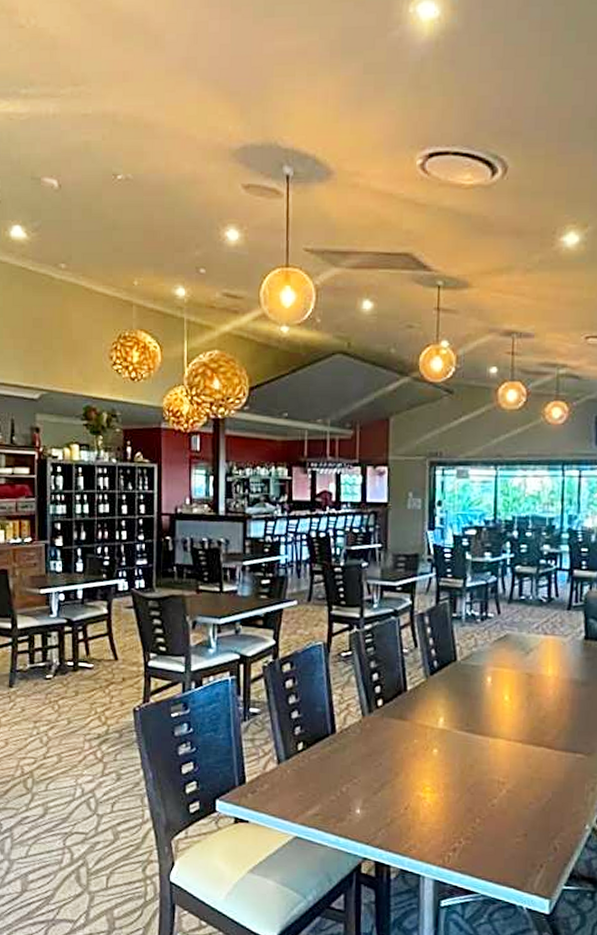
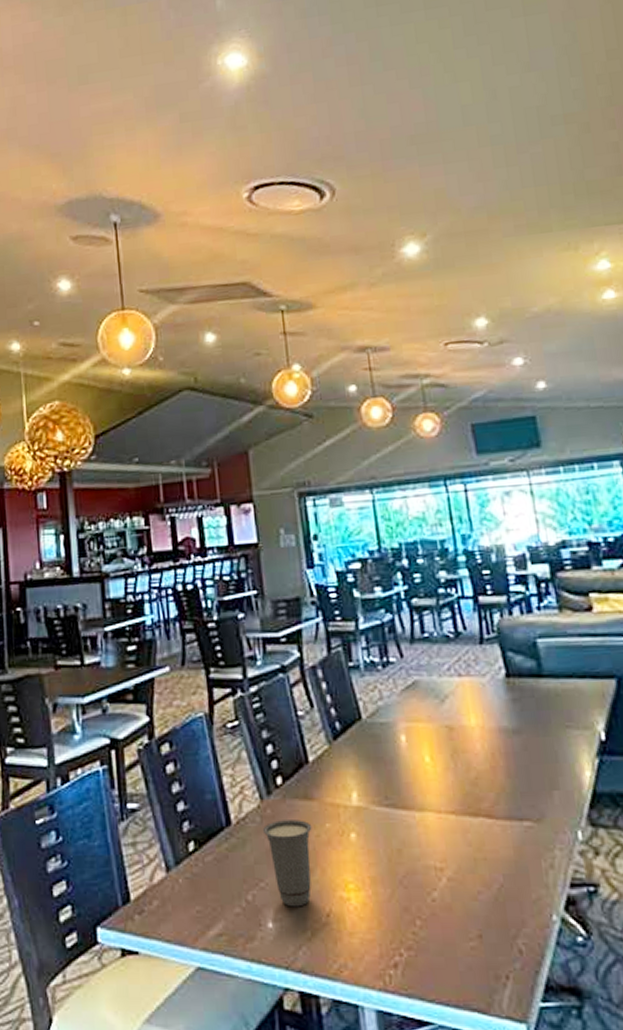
cup: none [361,733,403,800] -> present [262,820,312,907]

